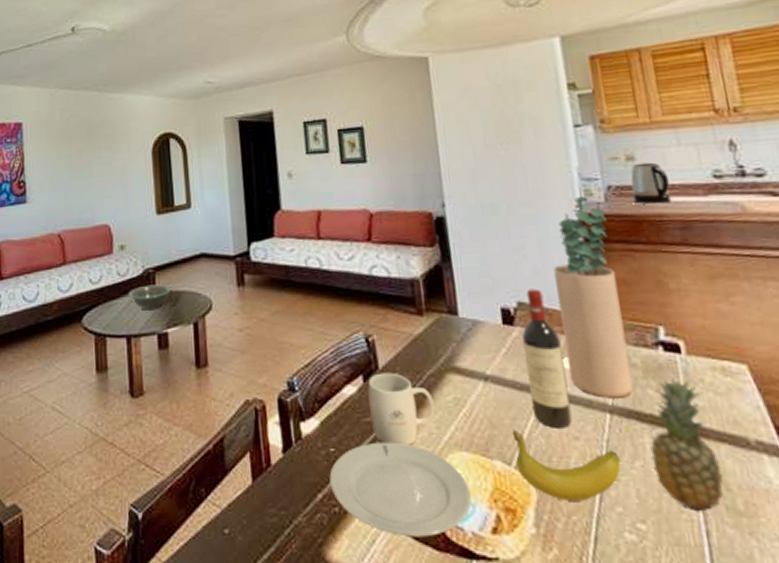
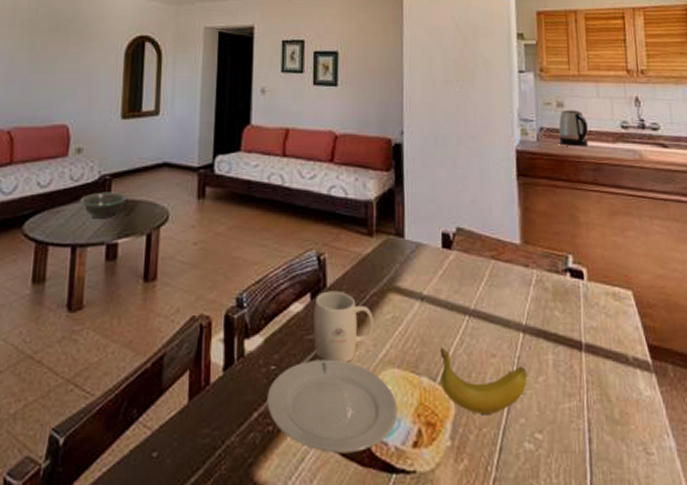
wine bottle: present [522,288,573,428] -> none [457,216,492,346]
vase: present [553,188,634,398] -> none [490,127,544,319]
fruit: present [650,378,724,510] -> none [552,301,606,420]

